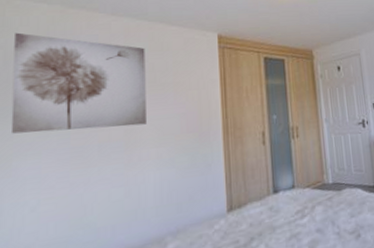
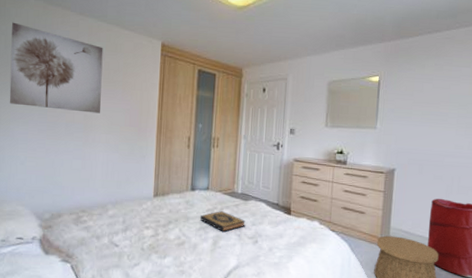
hardback book: none [289,209,343,234] -> present [200,211,246,232]

